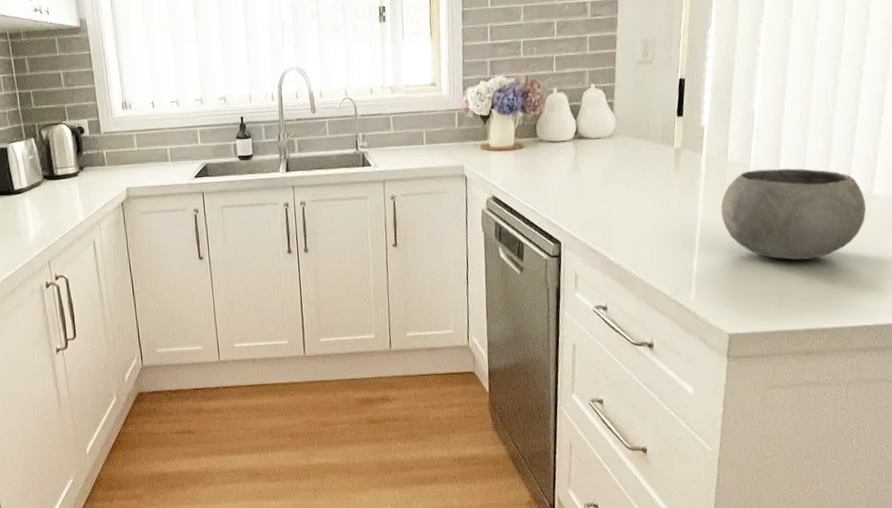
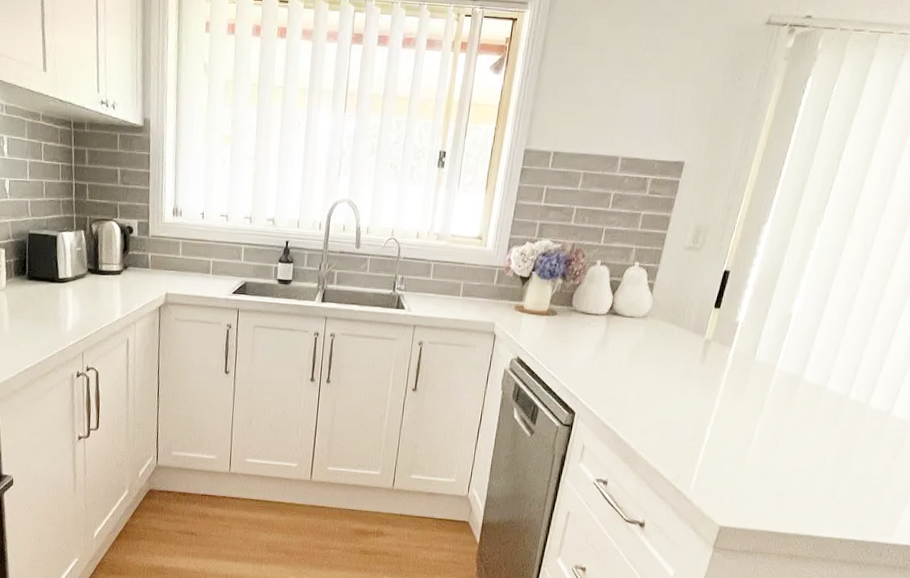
bowl: present [721,168,867,261] -> none [737,372,882,468]

